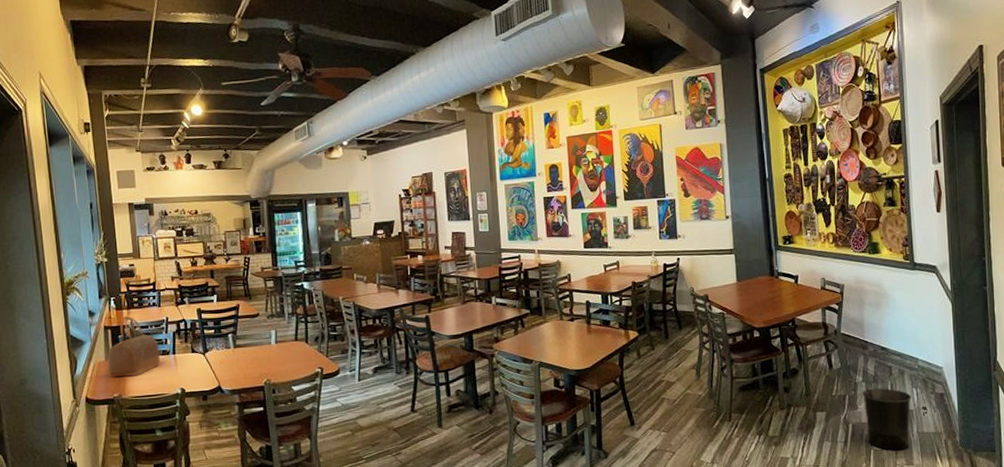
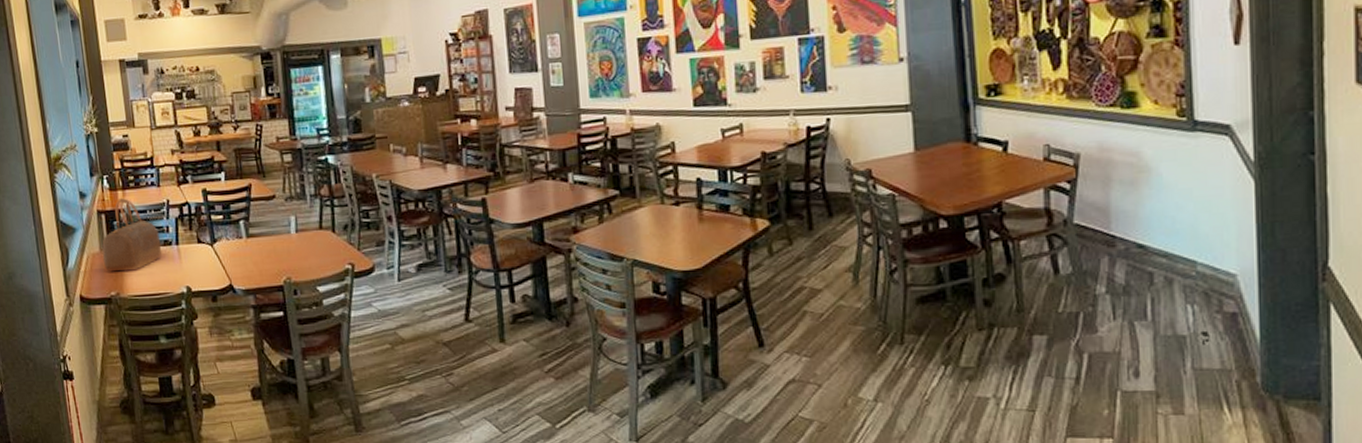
waste bin: present [861,388,912,451] -> none [1104,303,1185,394]

